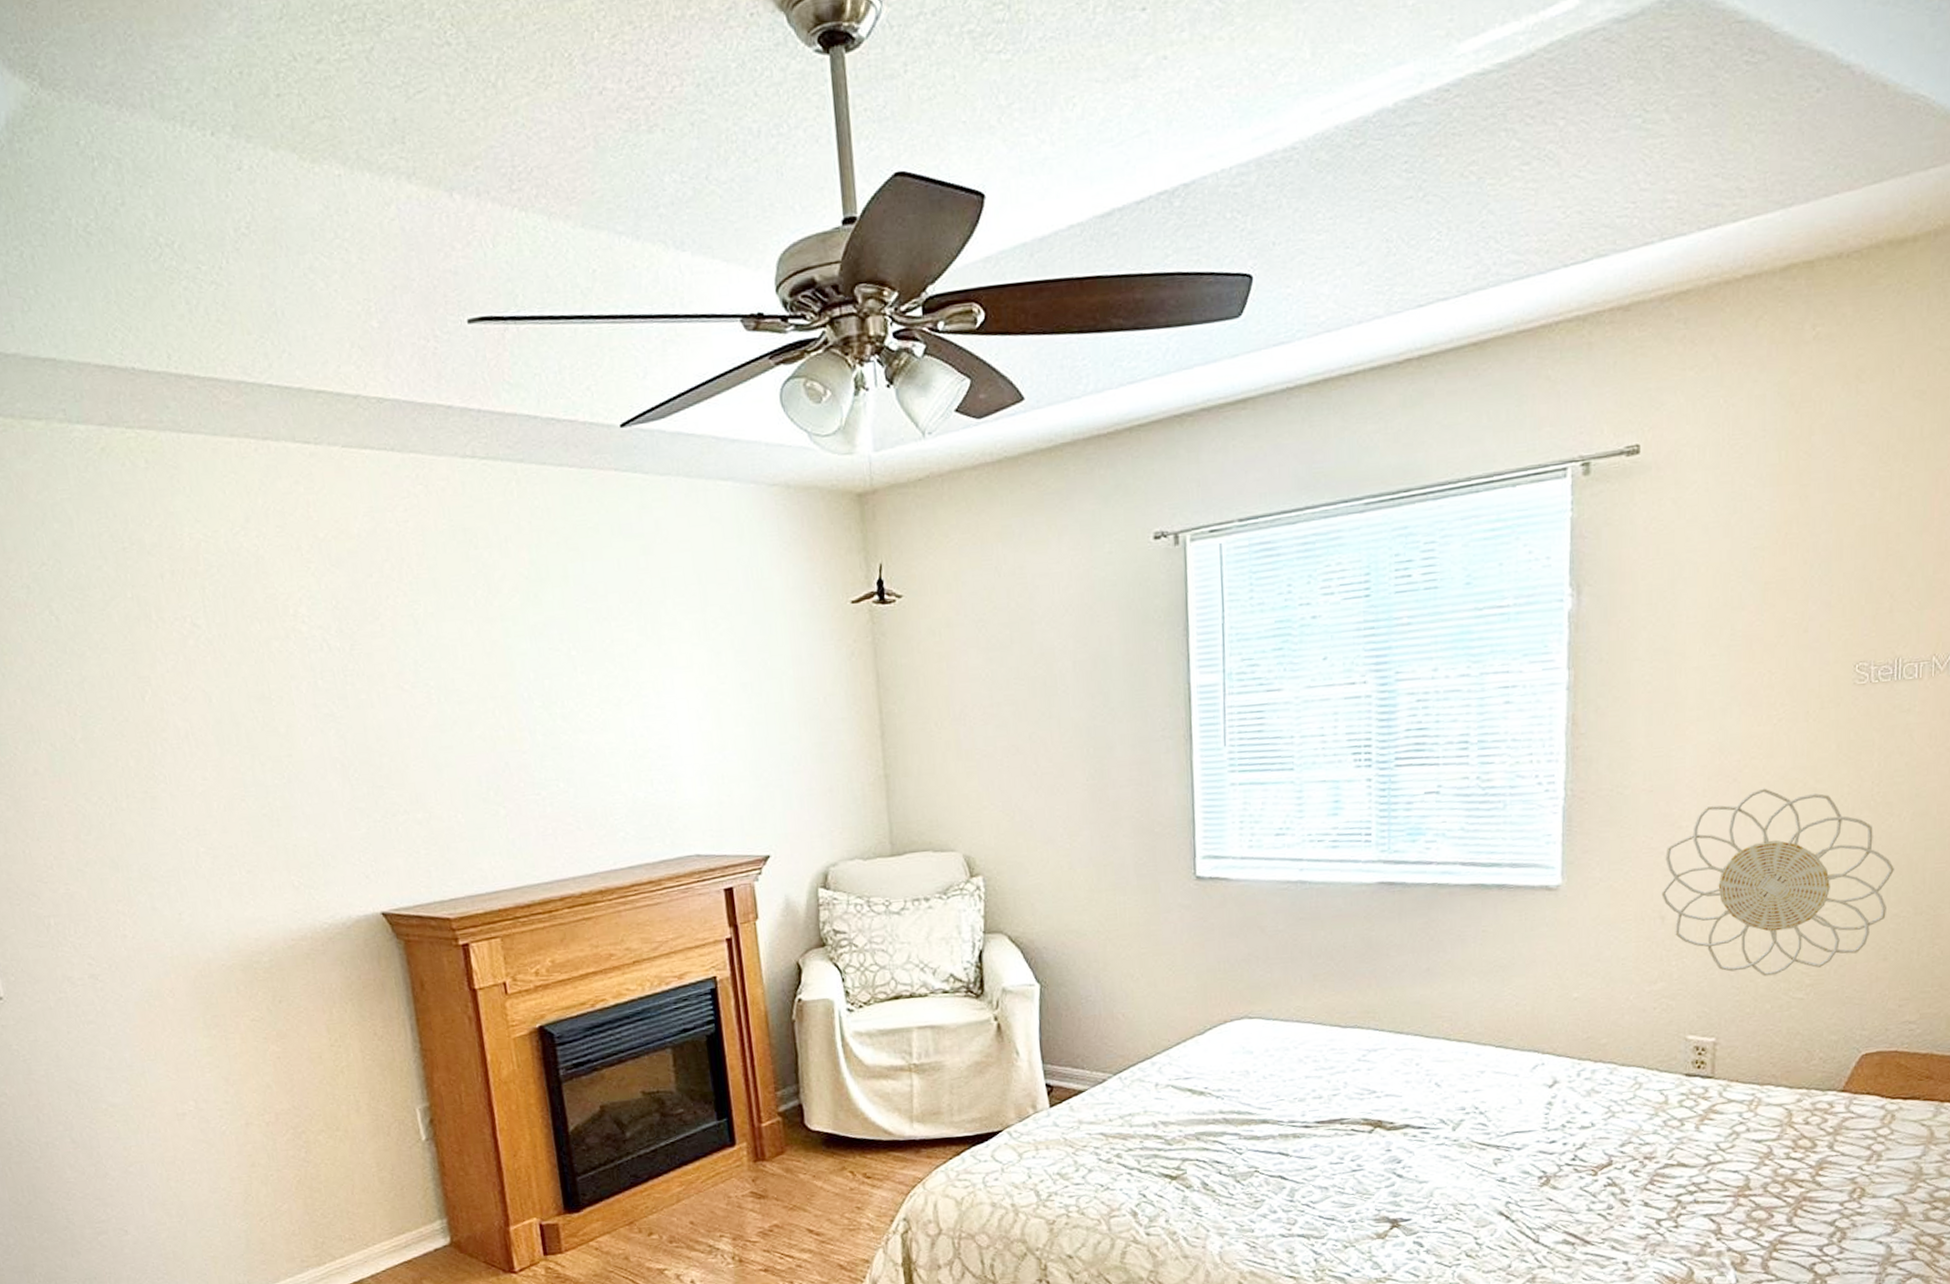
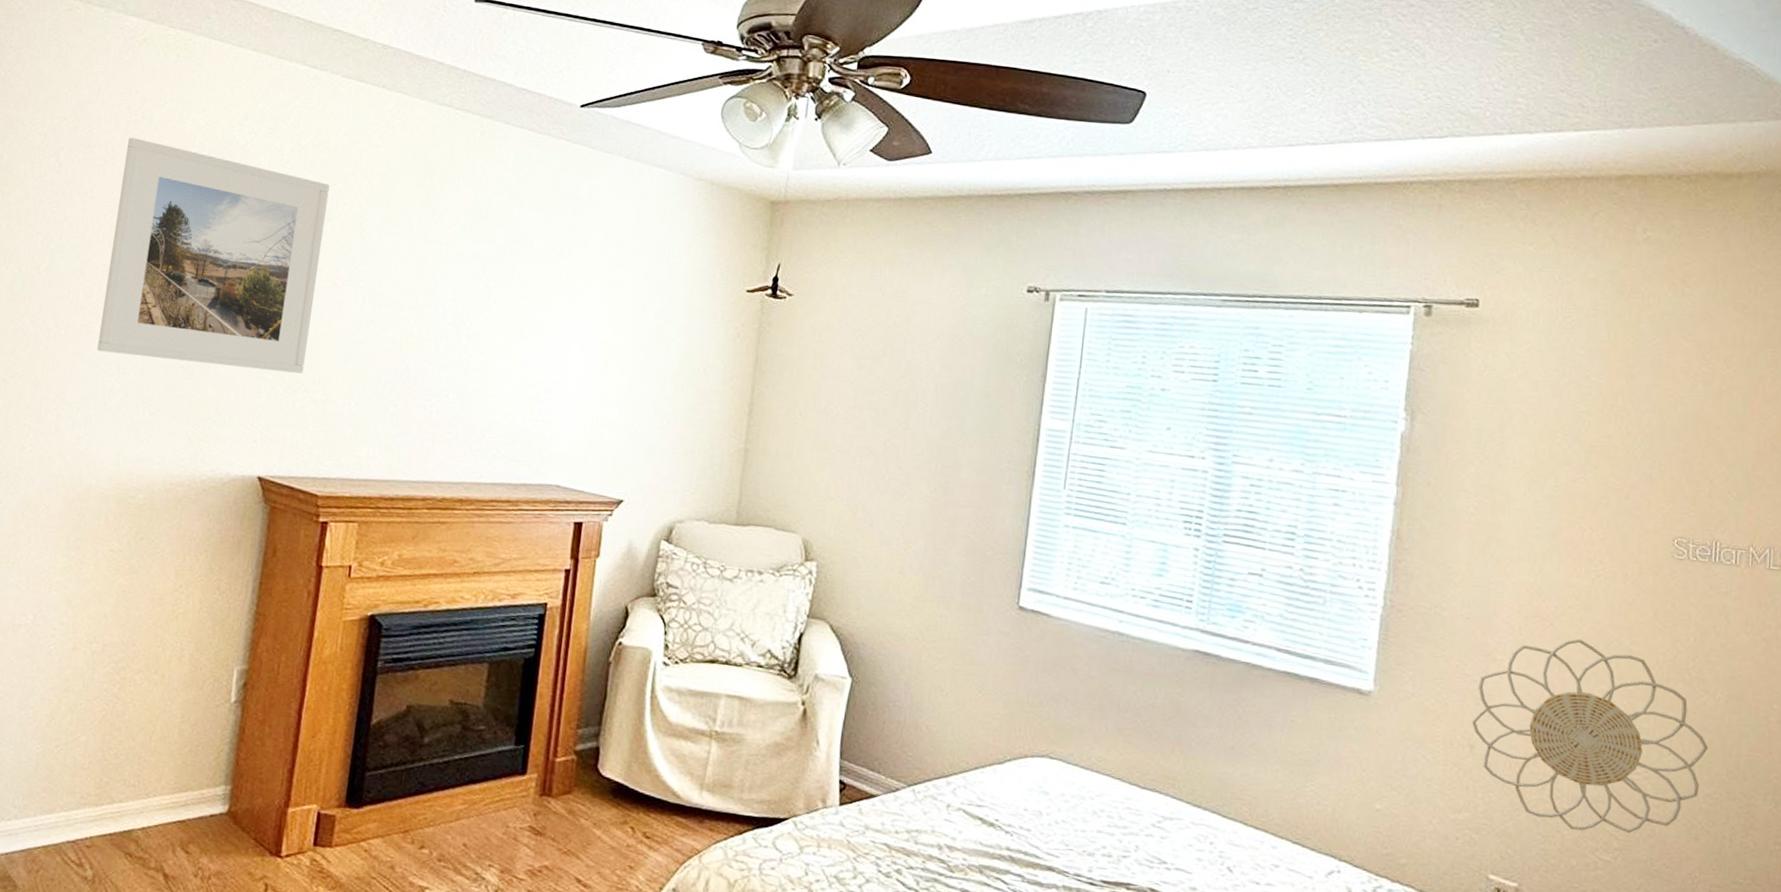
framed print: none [122,569,397,817] -> present [96,137,330,374]

